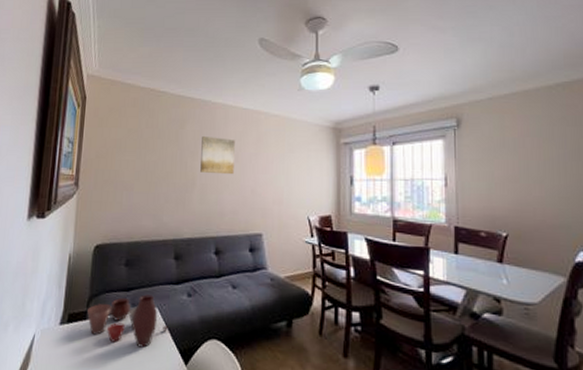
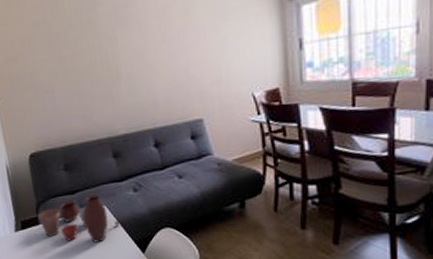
wall art: present [200,136,235,175] -> none [118,16,162,61]

